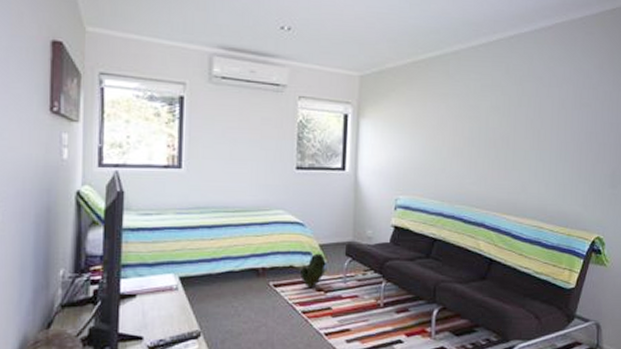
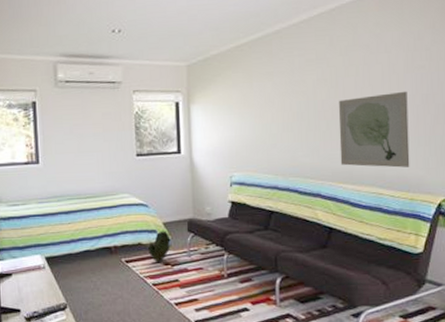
wall art: none [506,127,573,203] -> present [338,91,410,168]

